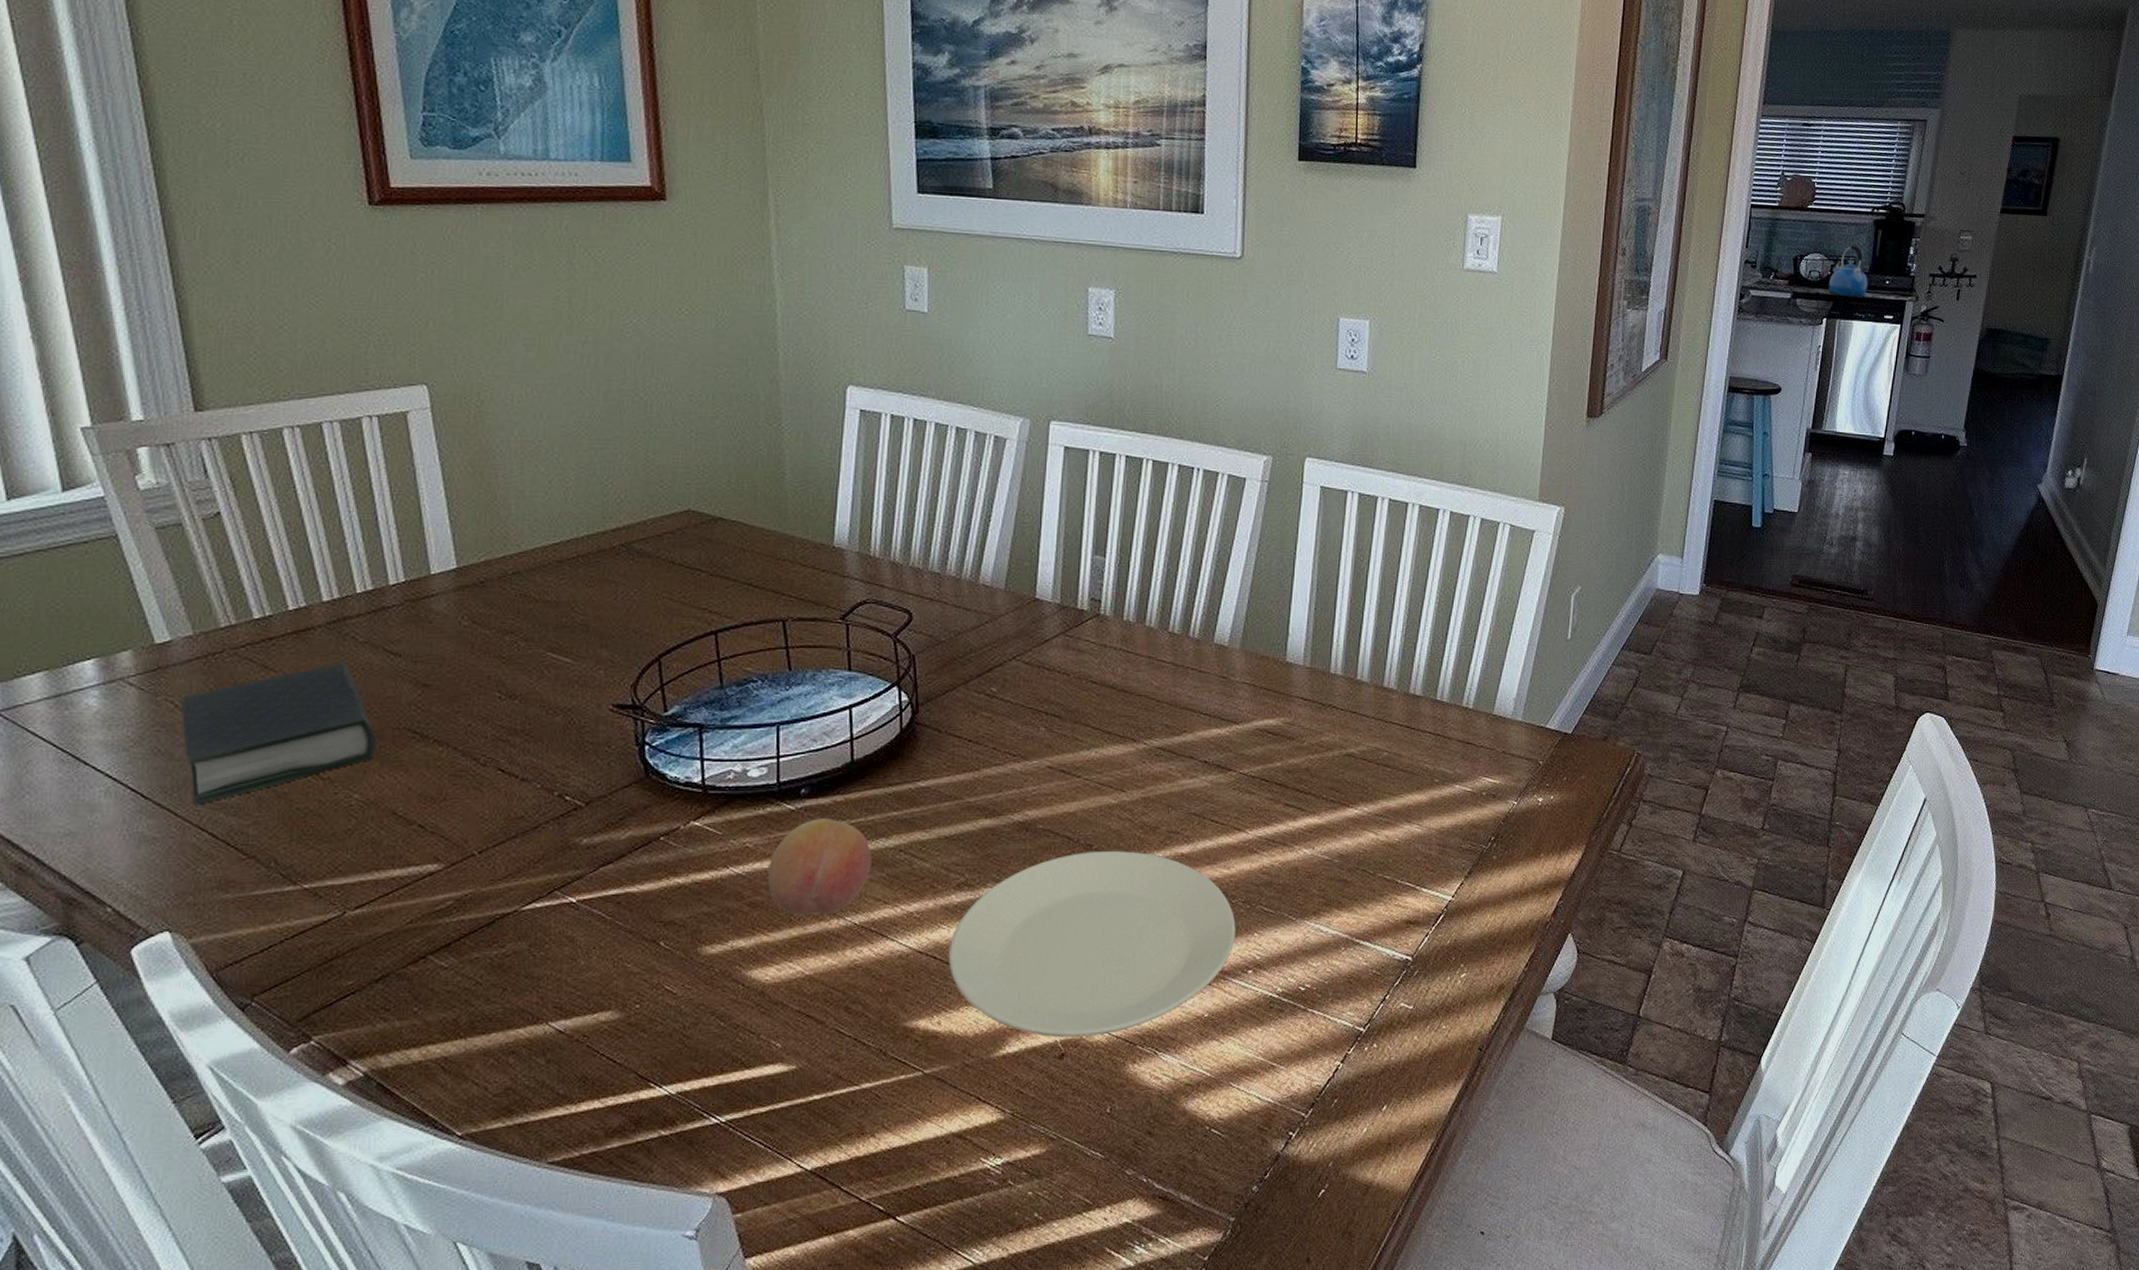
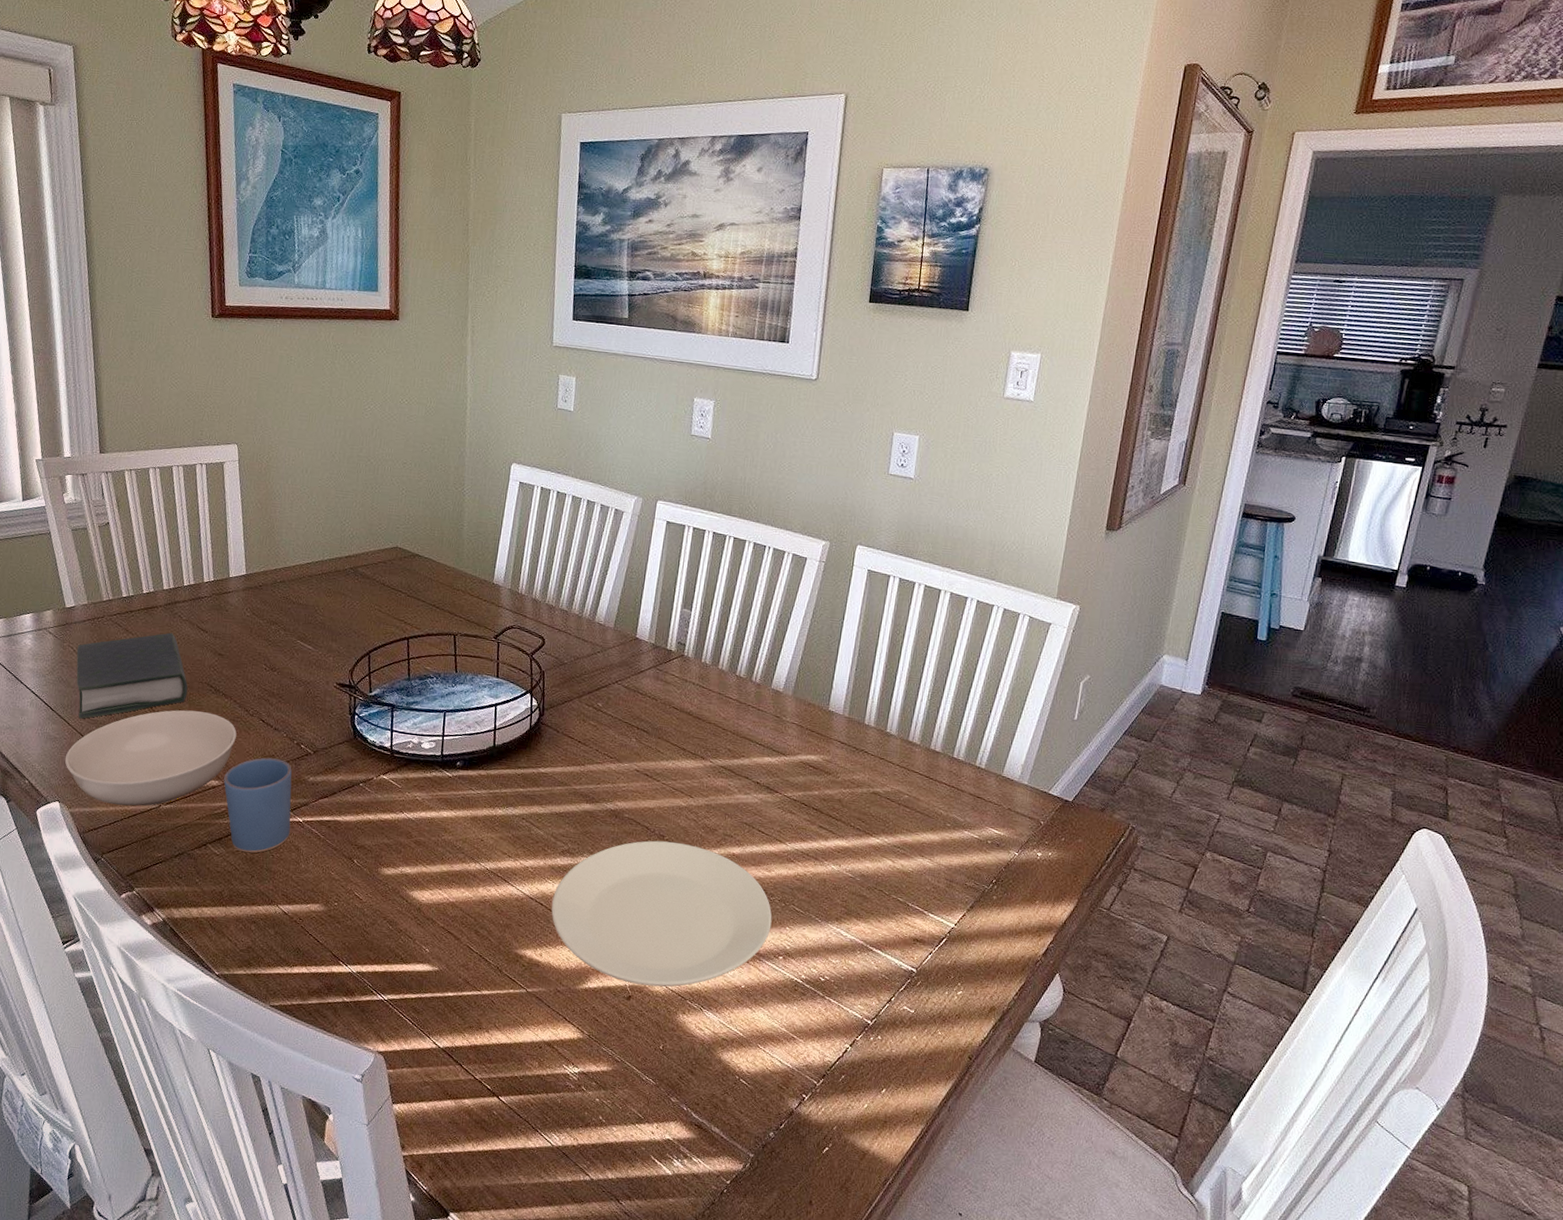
bowl: none [174,770,462,923] -> present [64,709,237,807]
mug: none [446,820,558,958] -> present [223,757,292,853]
fruit: present [767,818,872,915] -> none [429,785,503,859]
kettle: present [1828,246,1868,298] -> none [1349,392,1391,440]

